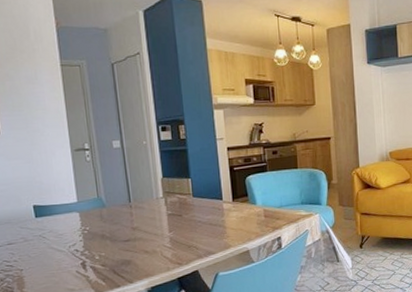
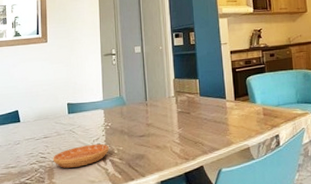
saucer: none [21,249,89,277] -> present [53,143,109,168]

